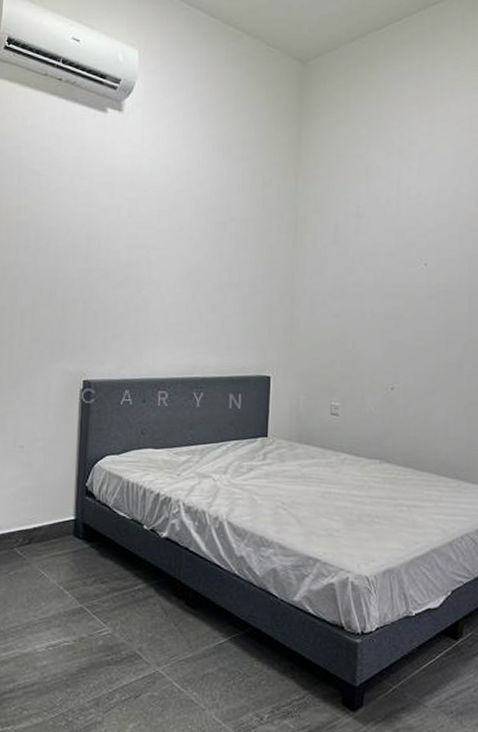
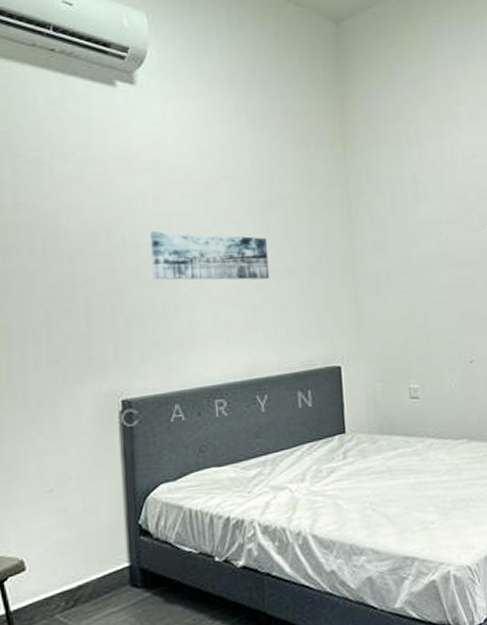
wall art: none [120,240,219,292] -> present [149,231,270,280]

